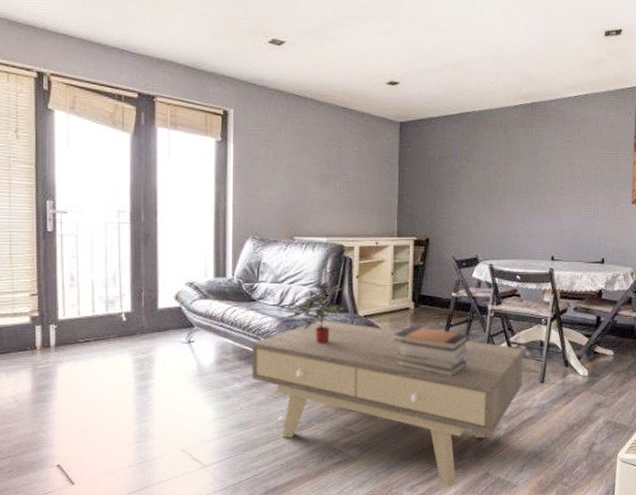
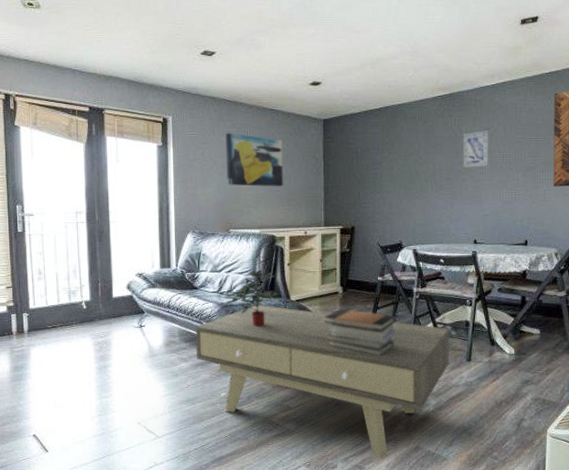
wall art: none [292,131,355,193] -> present [225,133,283,187]
wall art: none [543,143,570,181] -> present [463,131,489,168]

